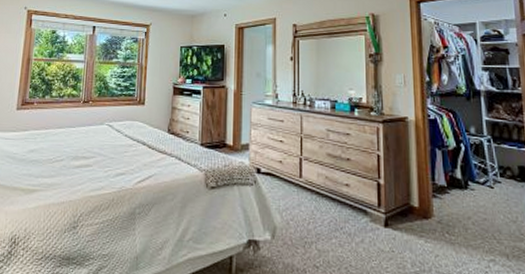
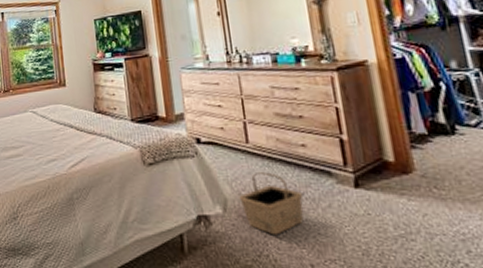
basket: none [287,204,342,264] -> present [239,171,304,235]

